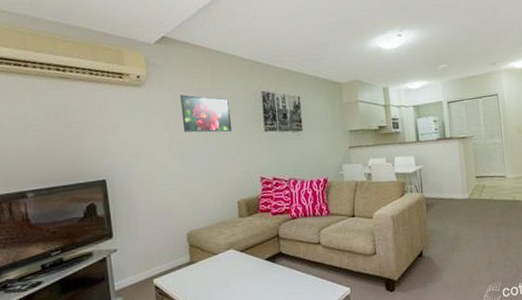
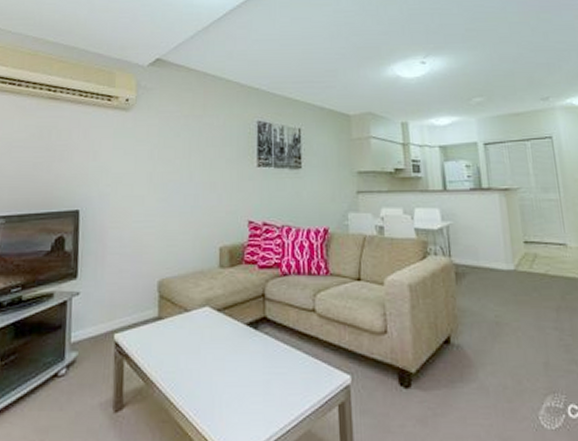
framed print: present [180,94,233,133] -> none [167,121,221,166]

